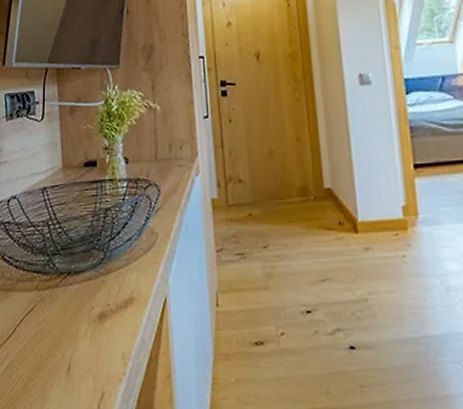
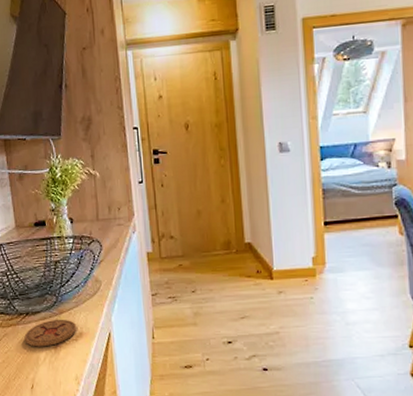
coaster: none [63,280,127,316] -> present [24,319,77,347]

